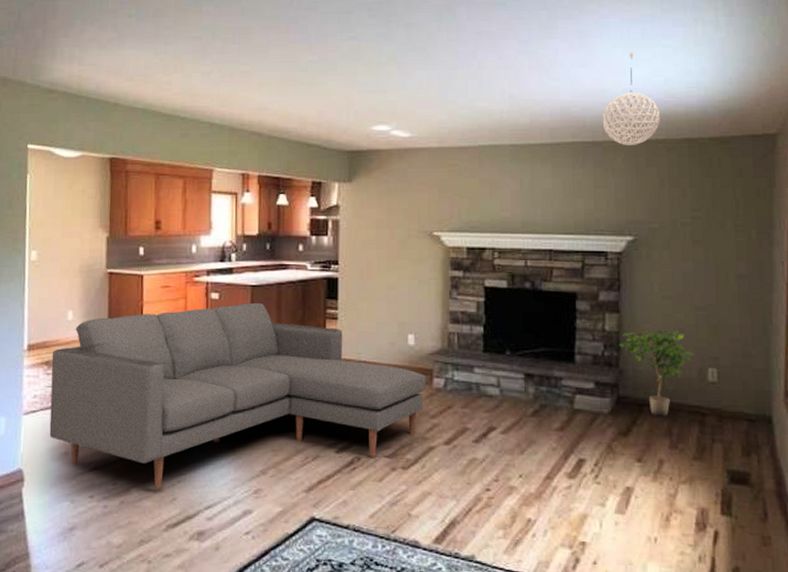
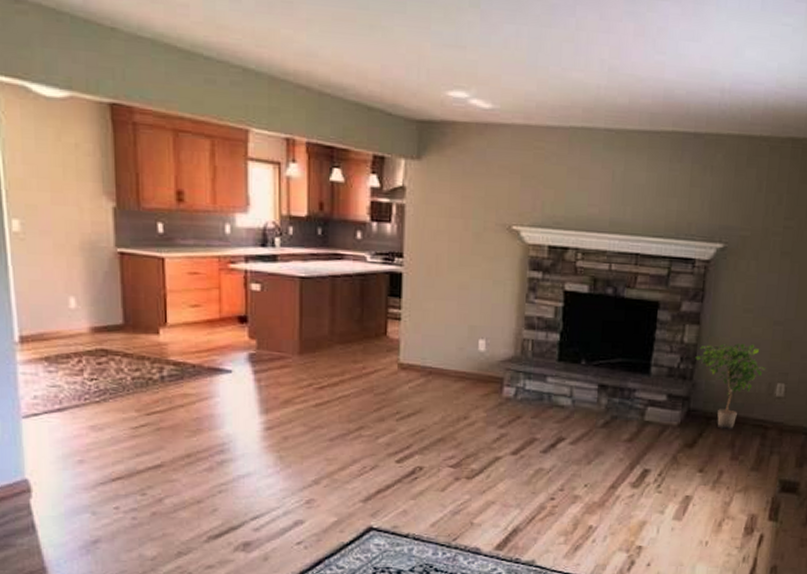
sofa: present [49,302,426,489] -> none [52,296,496,500]
pendant light: present [602,52,660,146] -> none [707,27,769,142]

